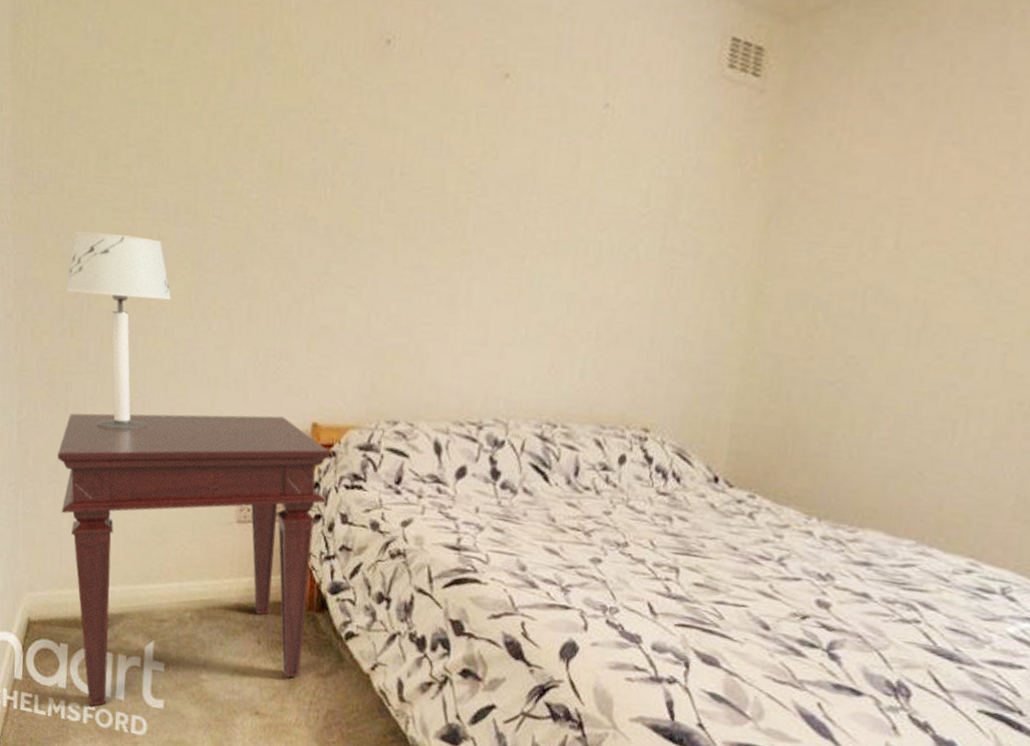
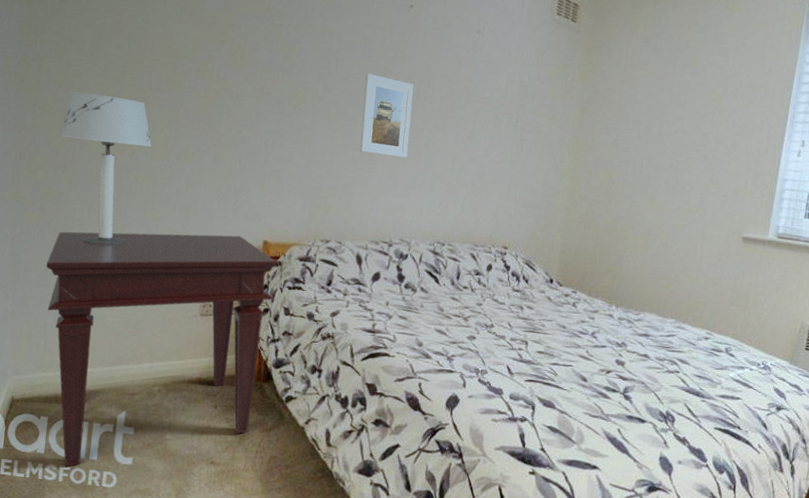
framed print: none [436,181,511,302] -> present [359,73,414,158]

